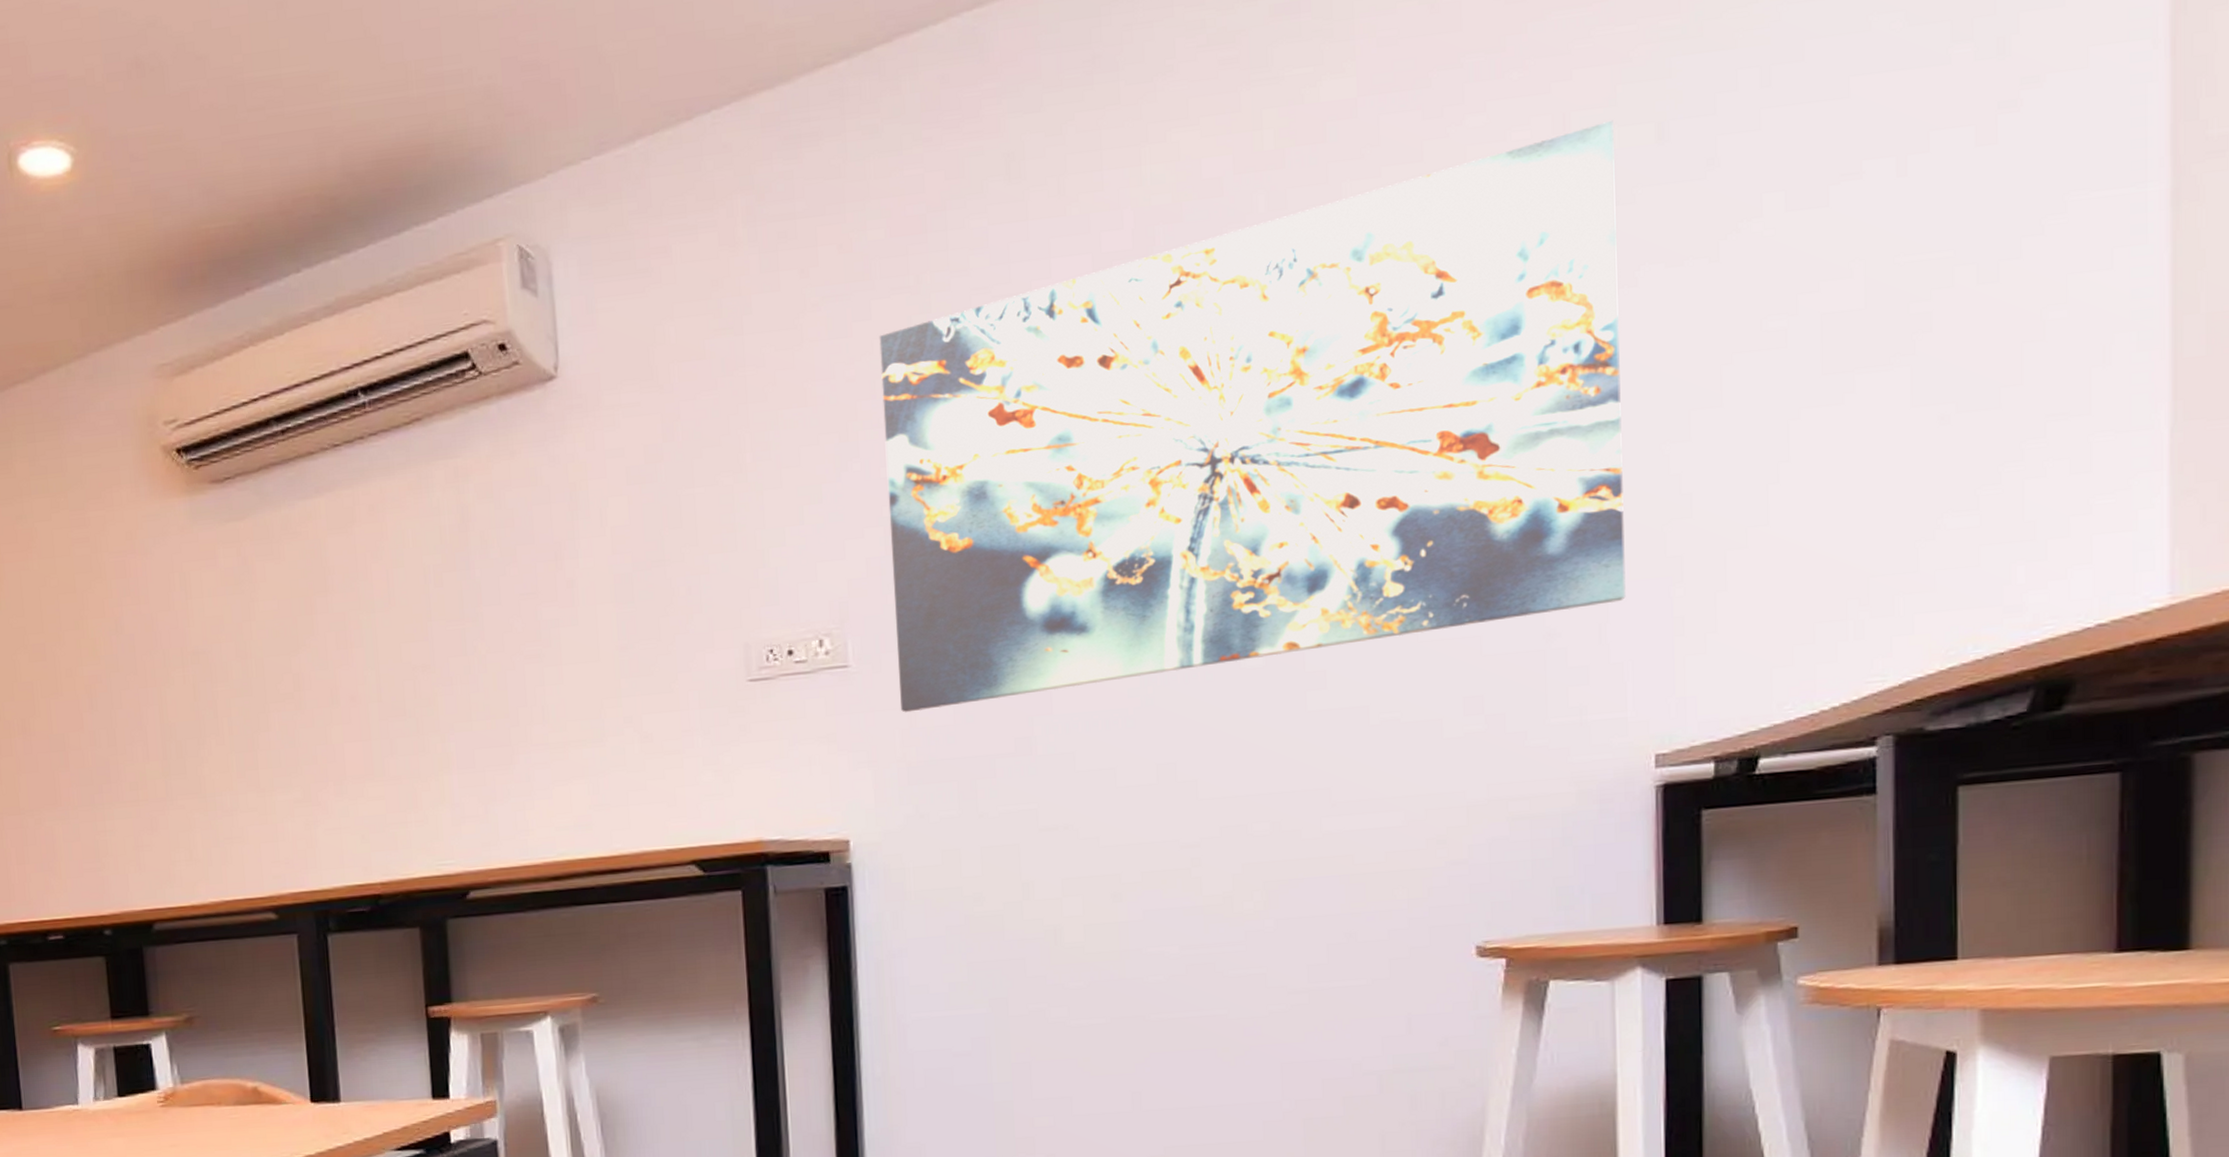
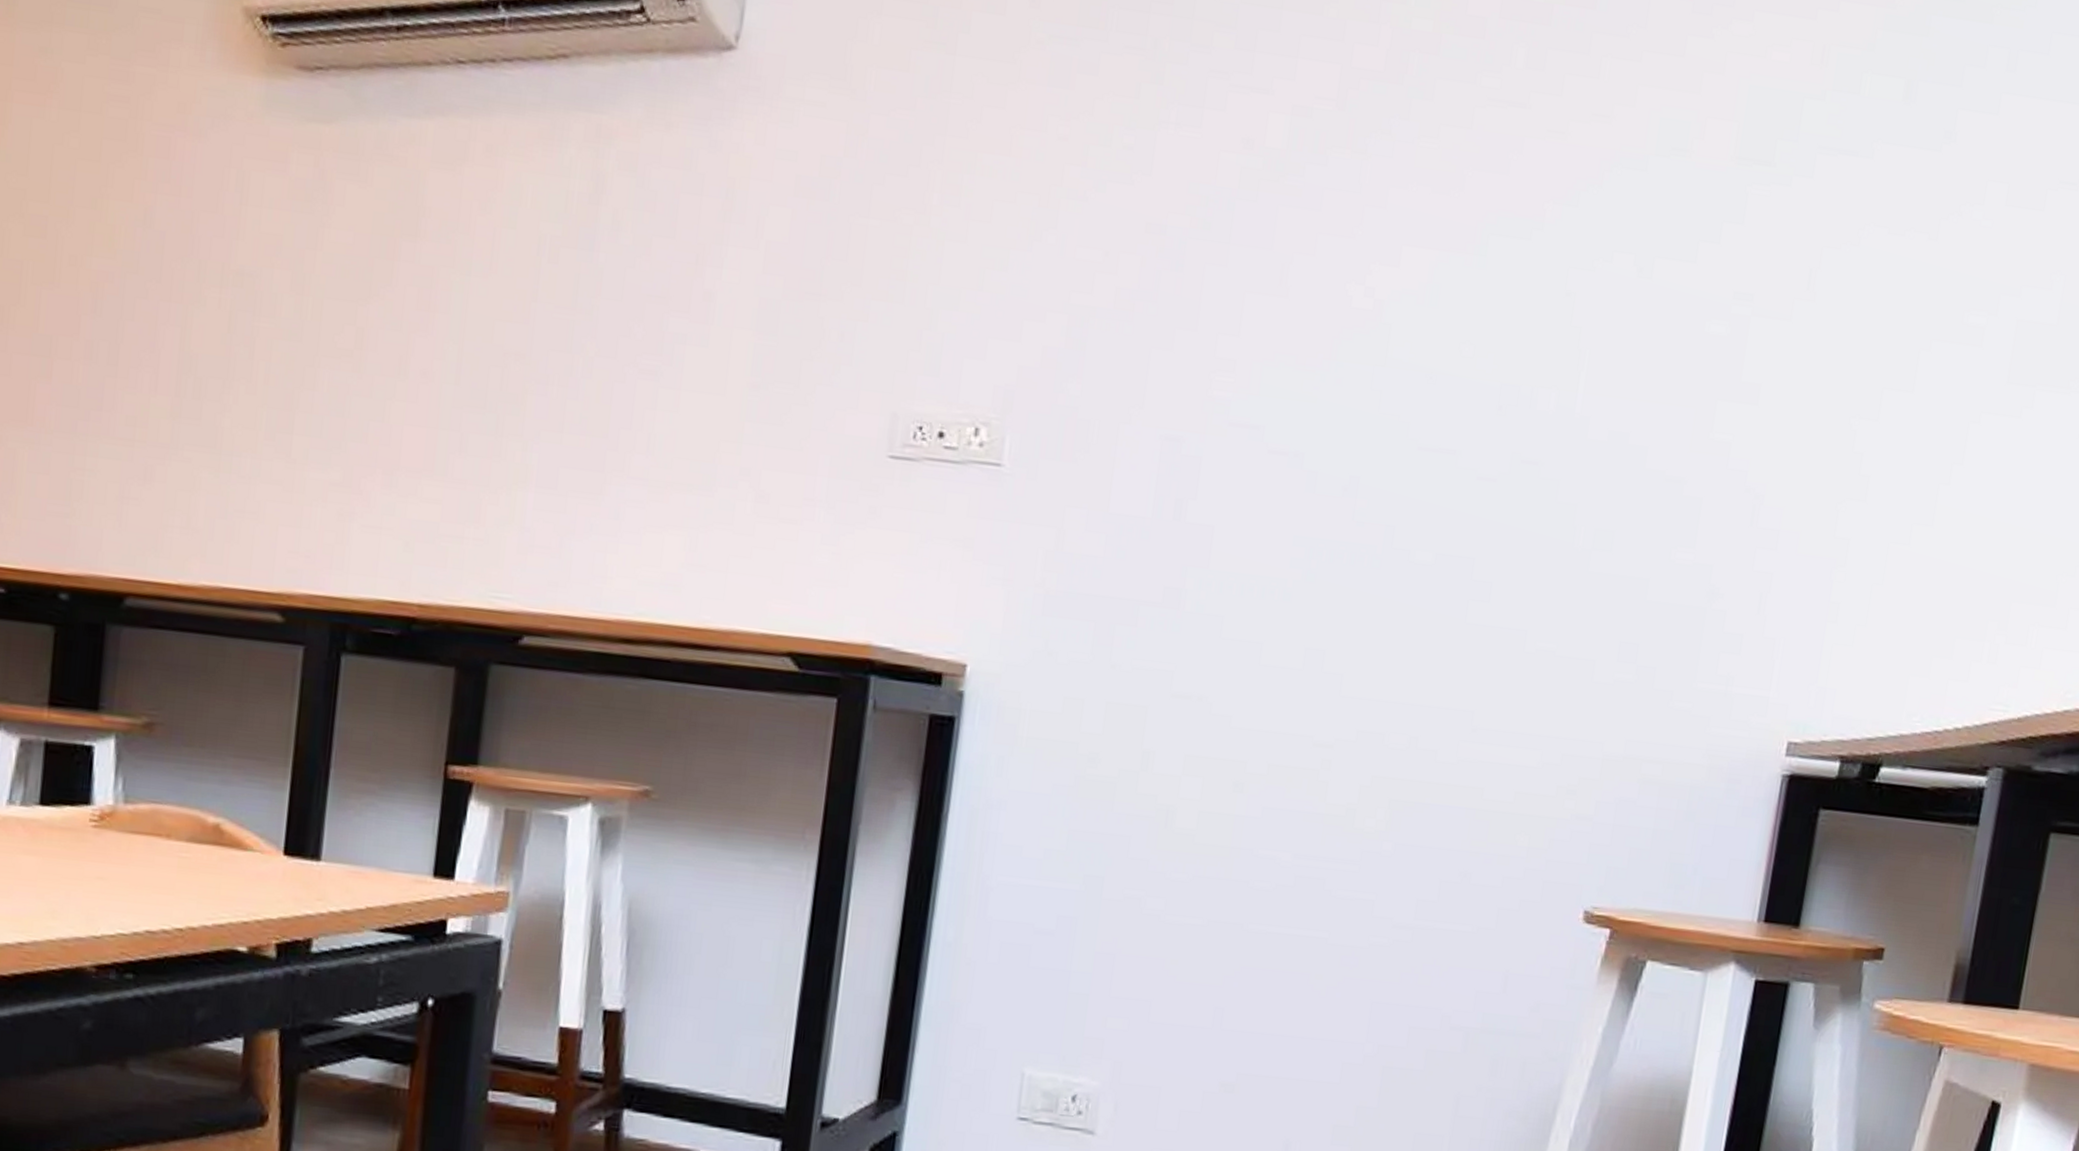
wall art: present [879,120,1626,713] -> none [1049,65,1868,574]

